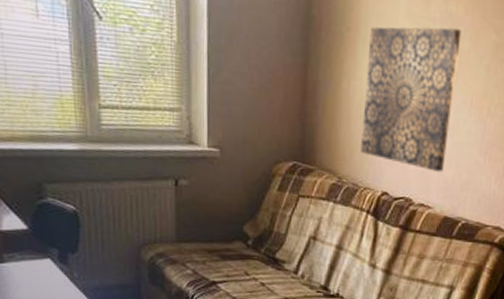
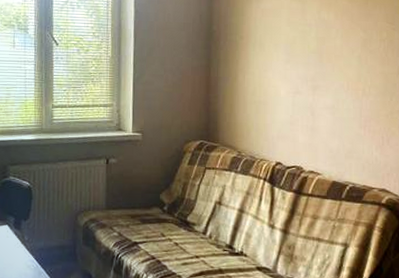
wall art: present [360,27,462,172] -> none [255,30,334,144]

